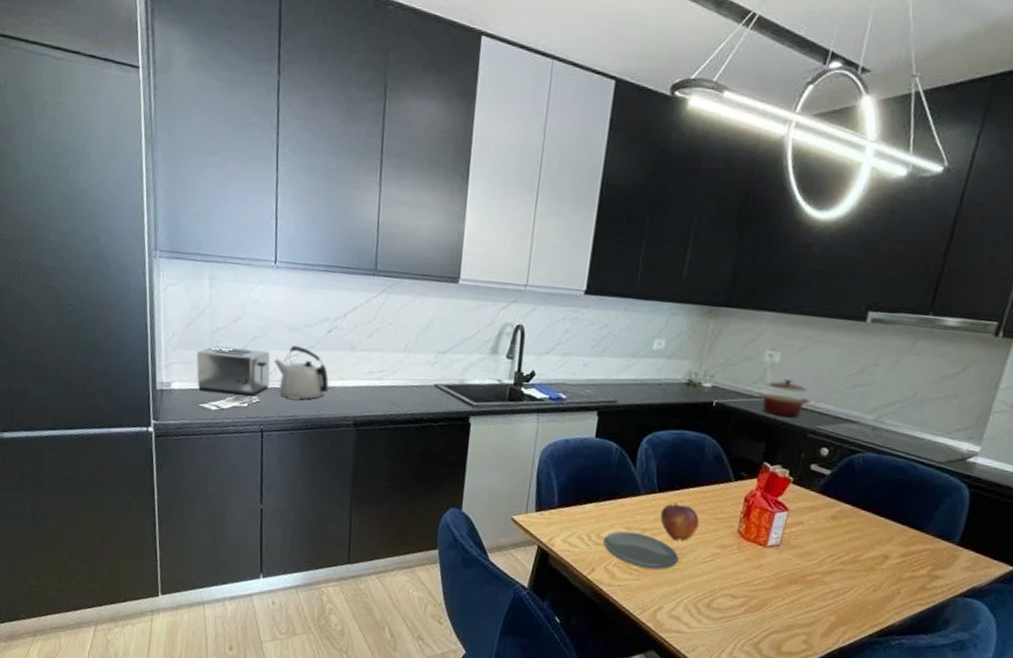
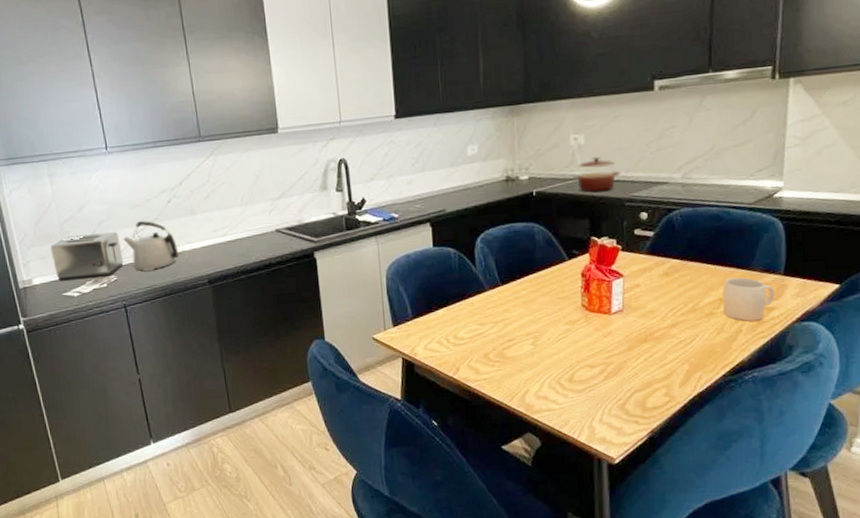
plate: present [603,531,679,570] -> none [461,326,534,358]
fruit: present [660,503,699,541] -> none [507,291,545,326]
mug: none [885,535,944,587] -> present [721,277,774,322]

